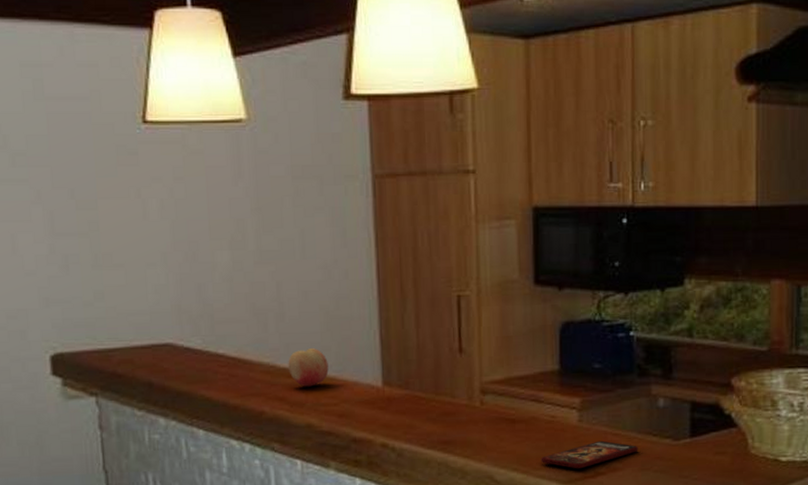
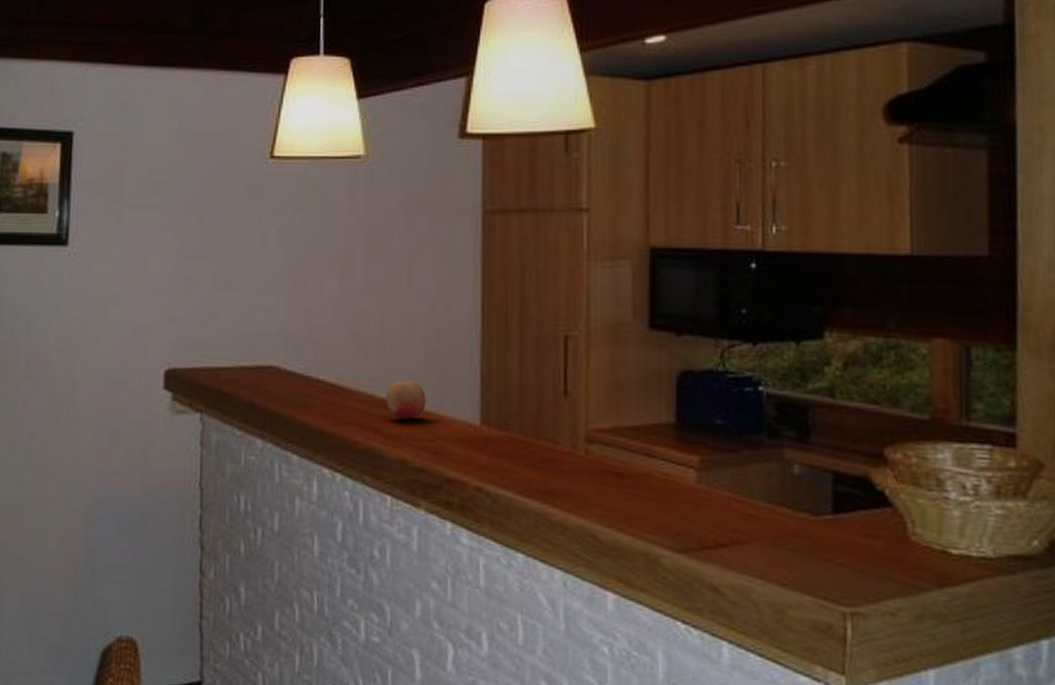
smartphone: present [541,440,638,469] -> none [651,507,768,538]

